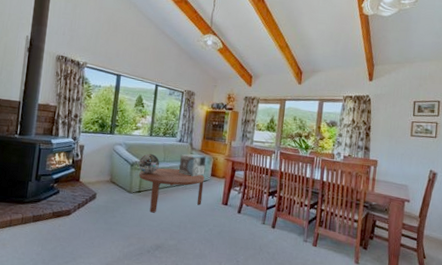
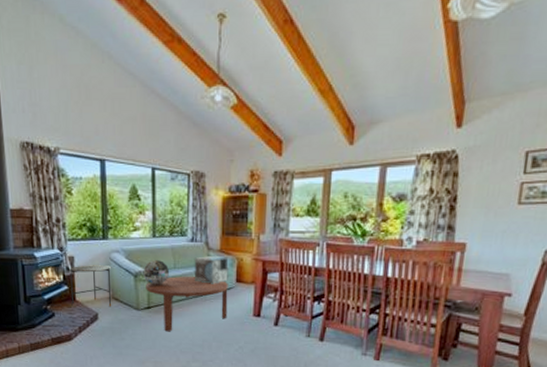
side table: none [75,153,114,188] -> present [69,265,112,306]

